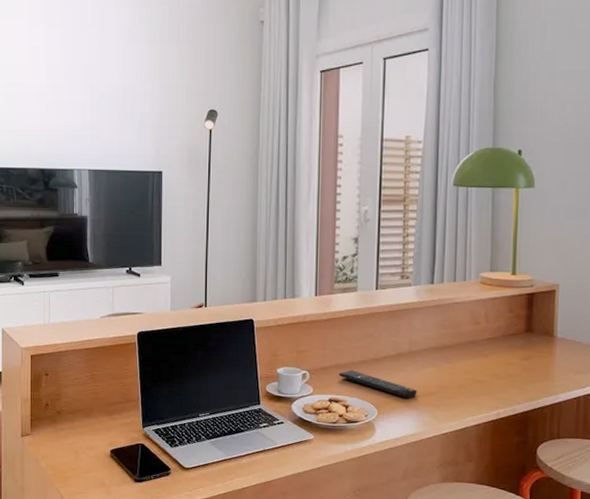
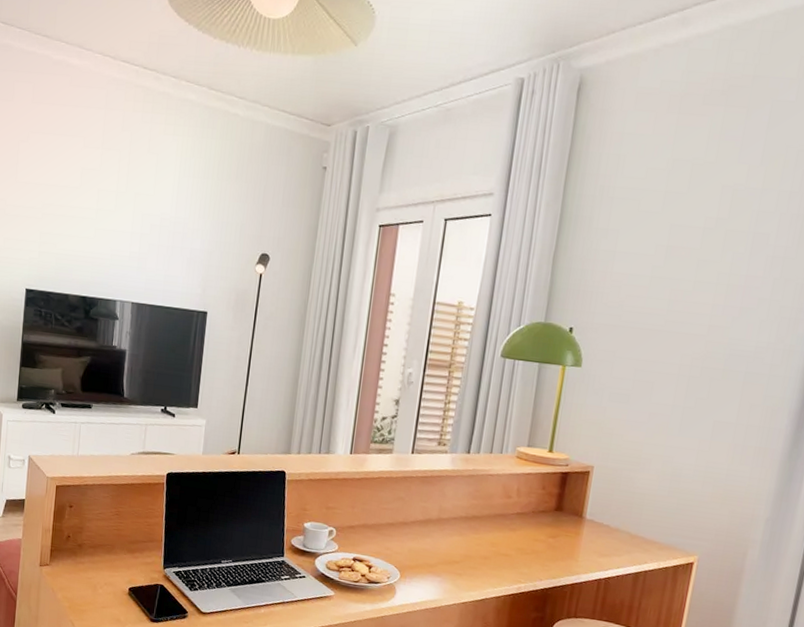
remote control: present [339,370,417,399] -> none [366,531,442,565]

